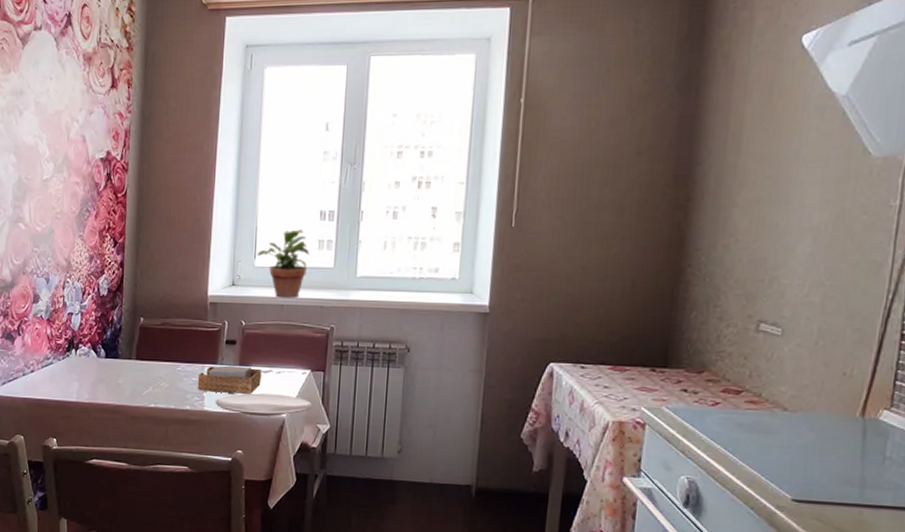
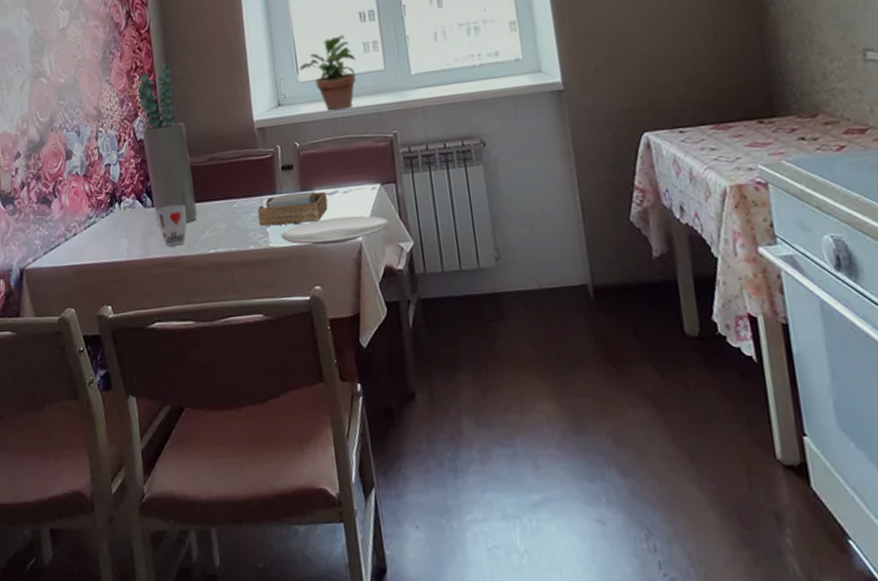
vase: none [105,221,146,378] -> present [137,54,198,223]
cup: none [107,359,135,396] -> present [155,204,187,247]

